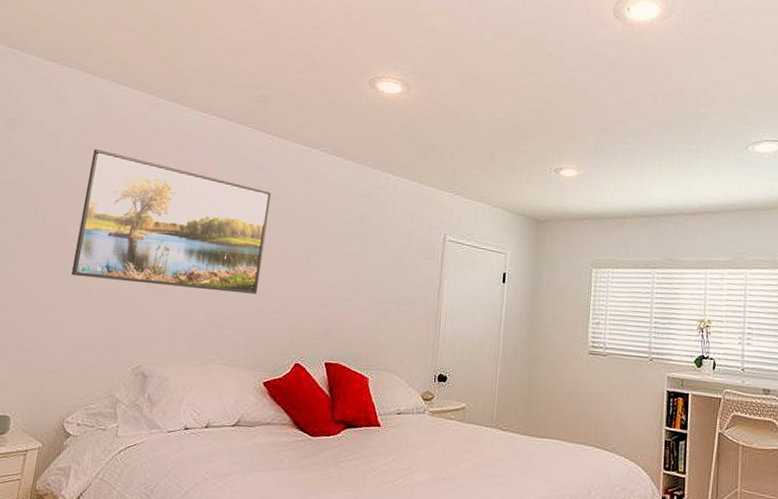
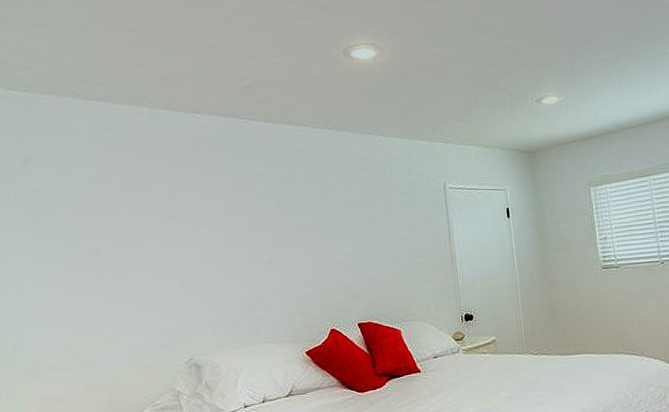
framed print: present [70,149,271,294] -> none [105,168,283,289]

